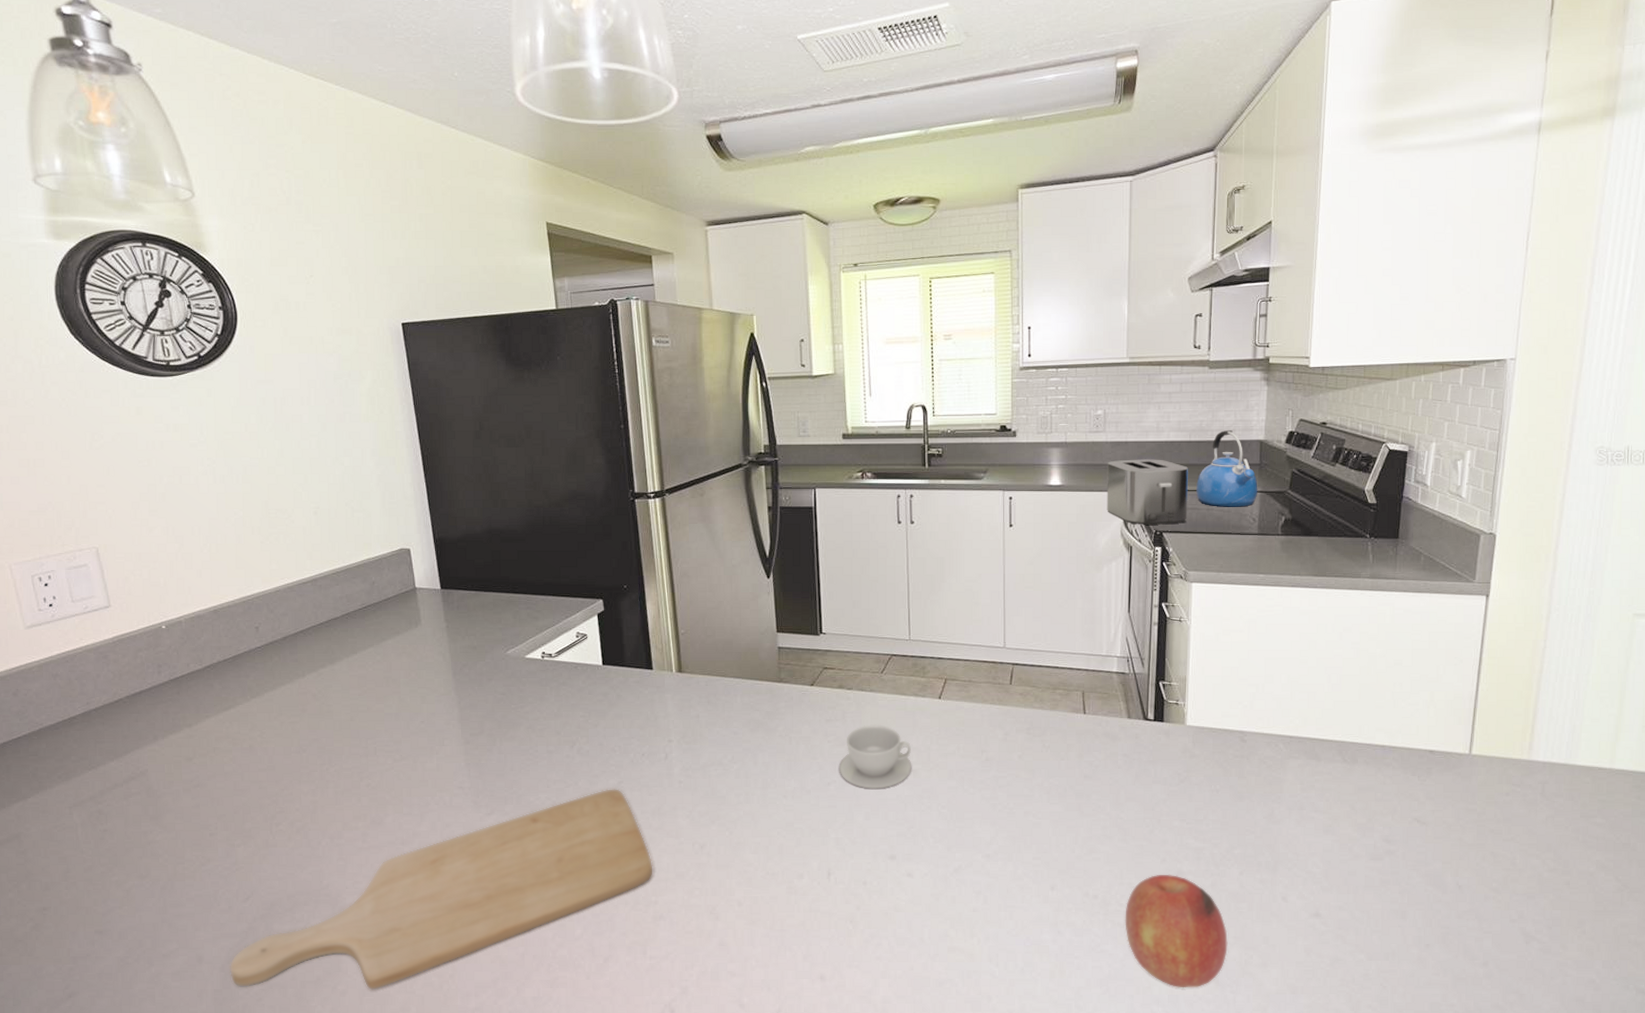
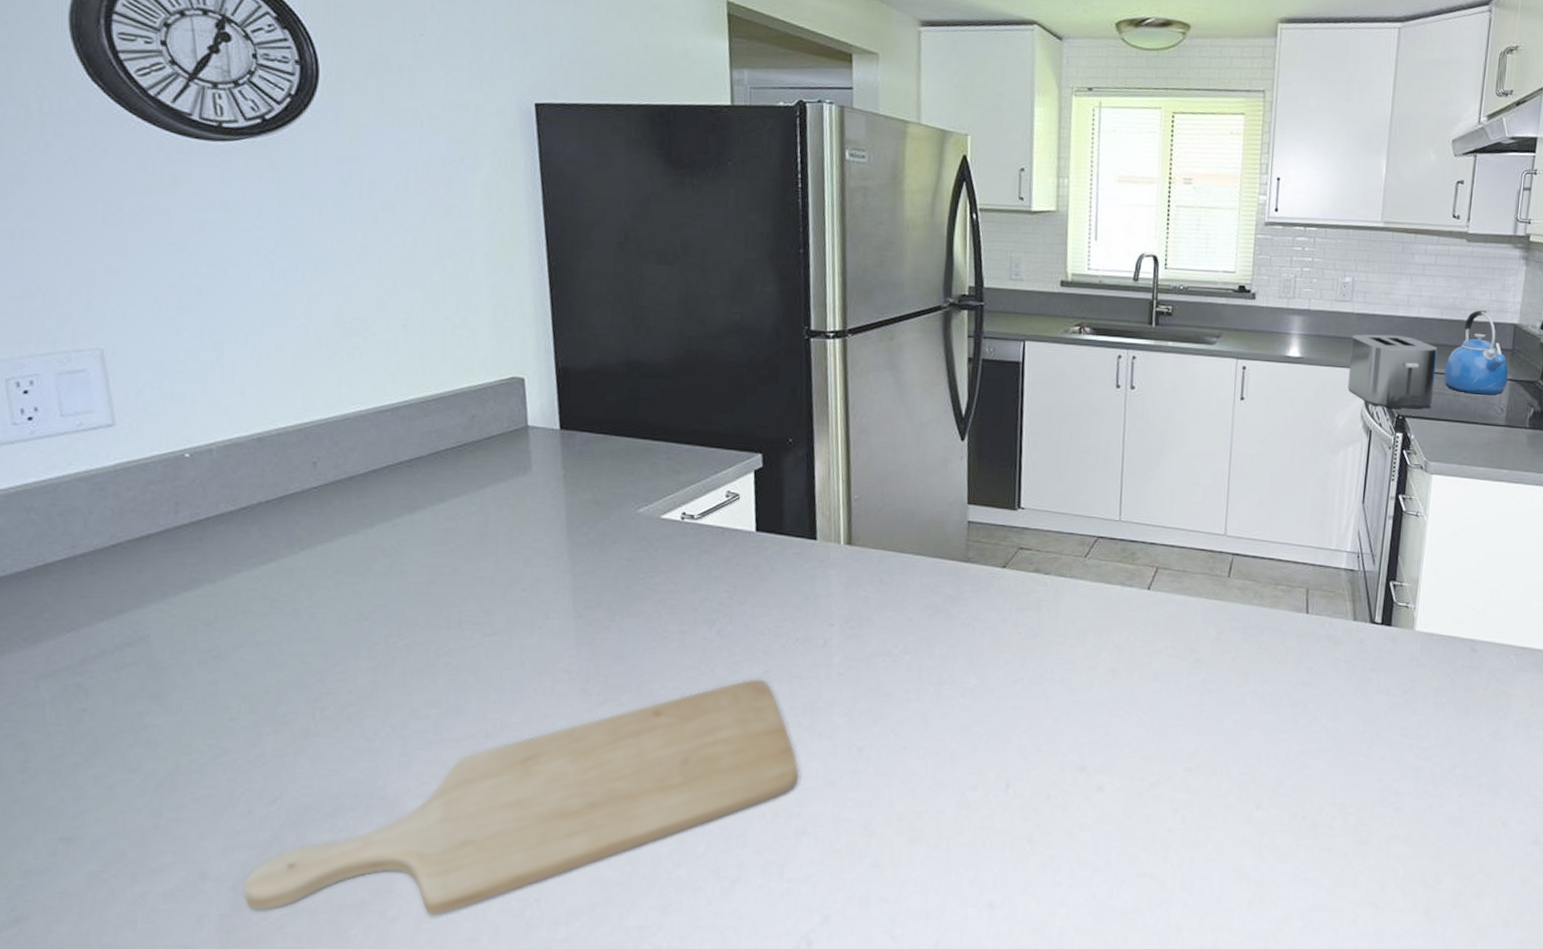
teacup: present [838,724,912,789] -> none [1027,615,1112,690]
fruit: present [1125,874,1228,987] -> none [1334,794,1442,920]

